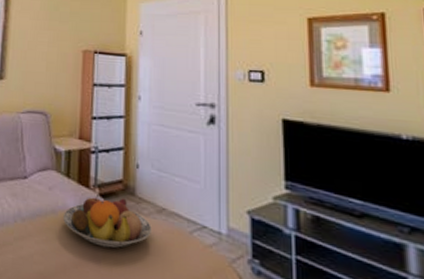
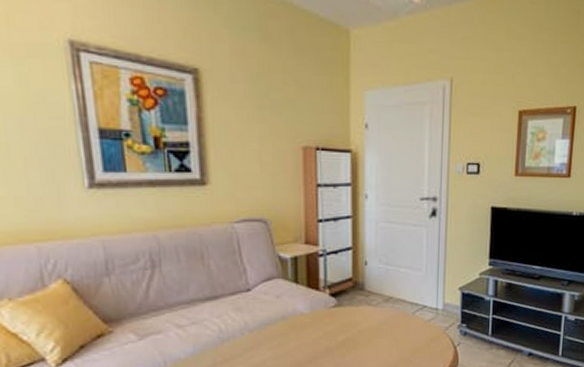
fruit bowl: present [63,195,152,249] -> none [295,294,380,340]

